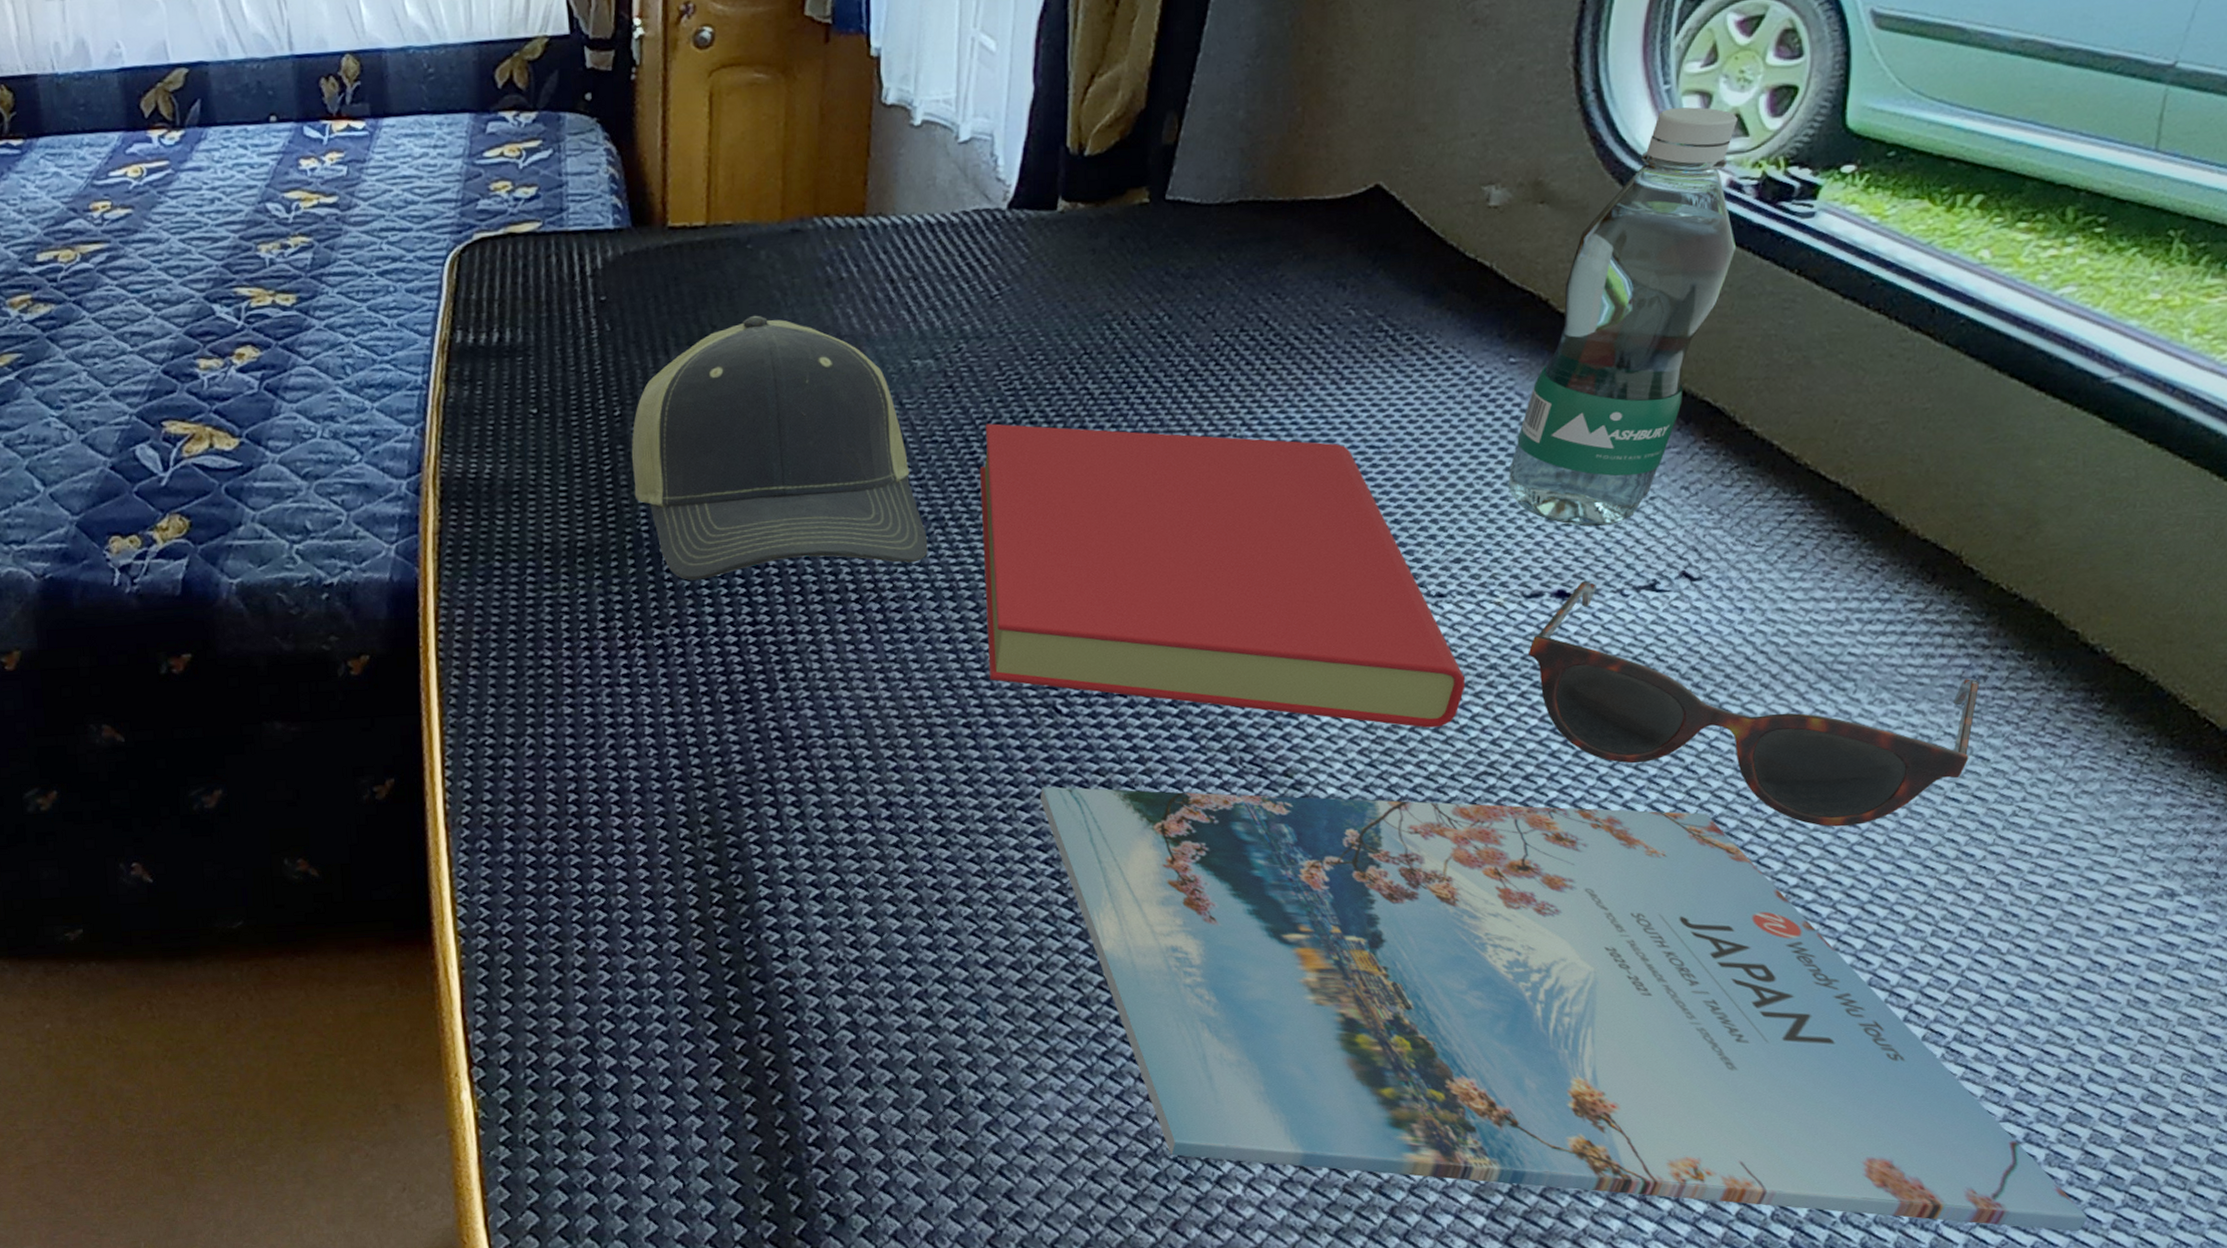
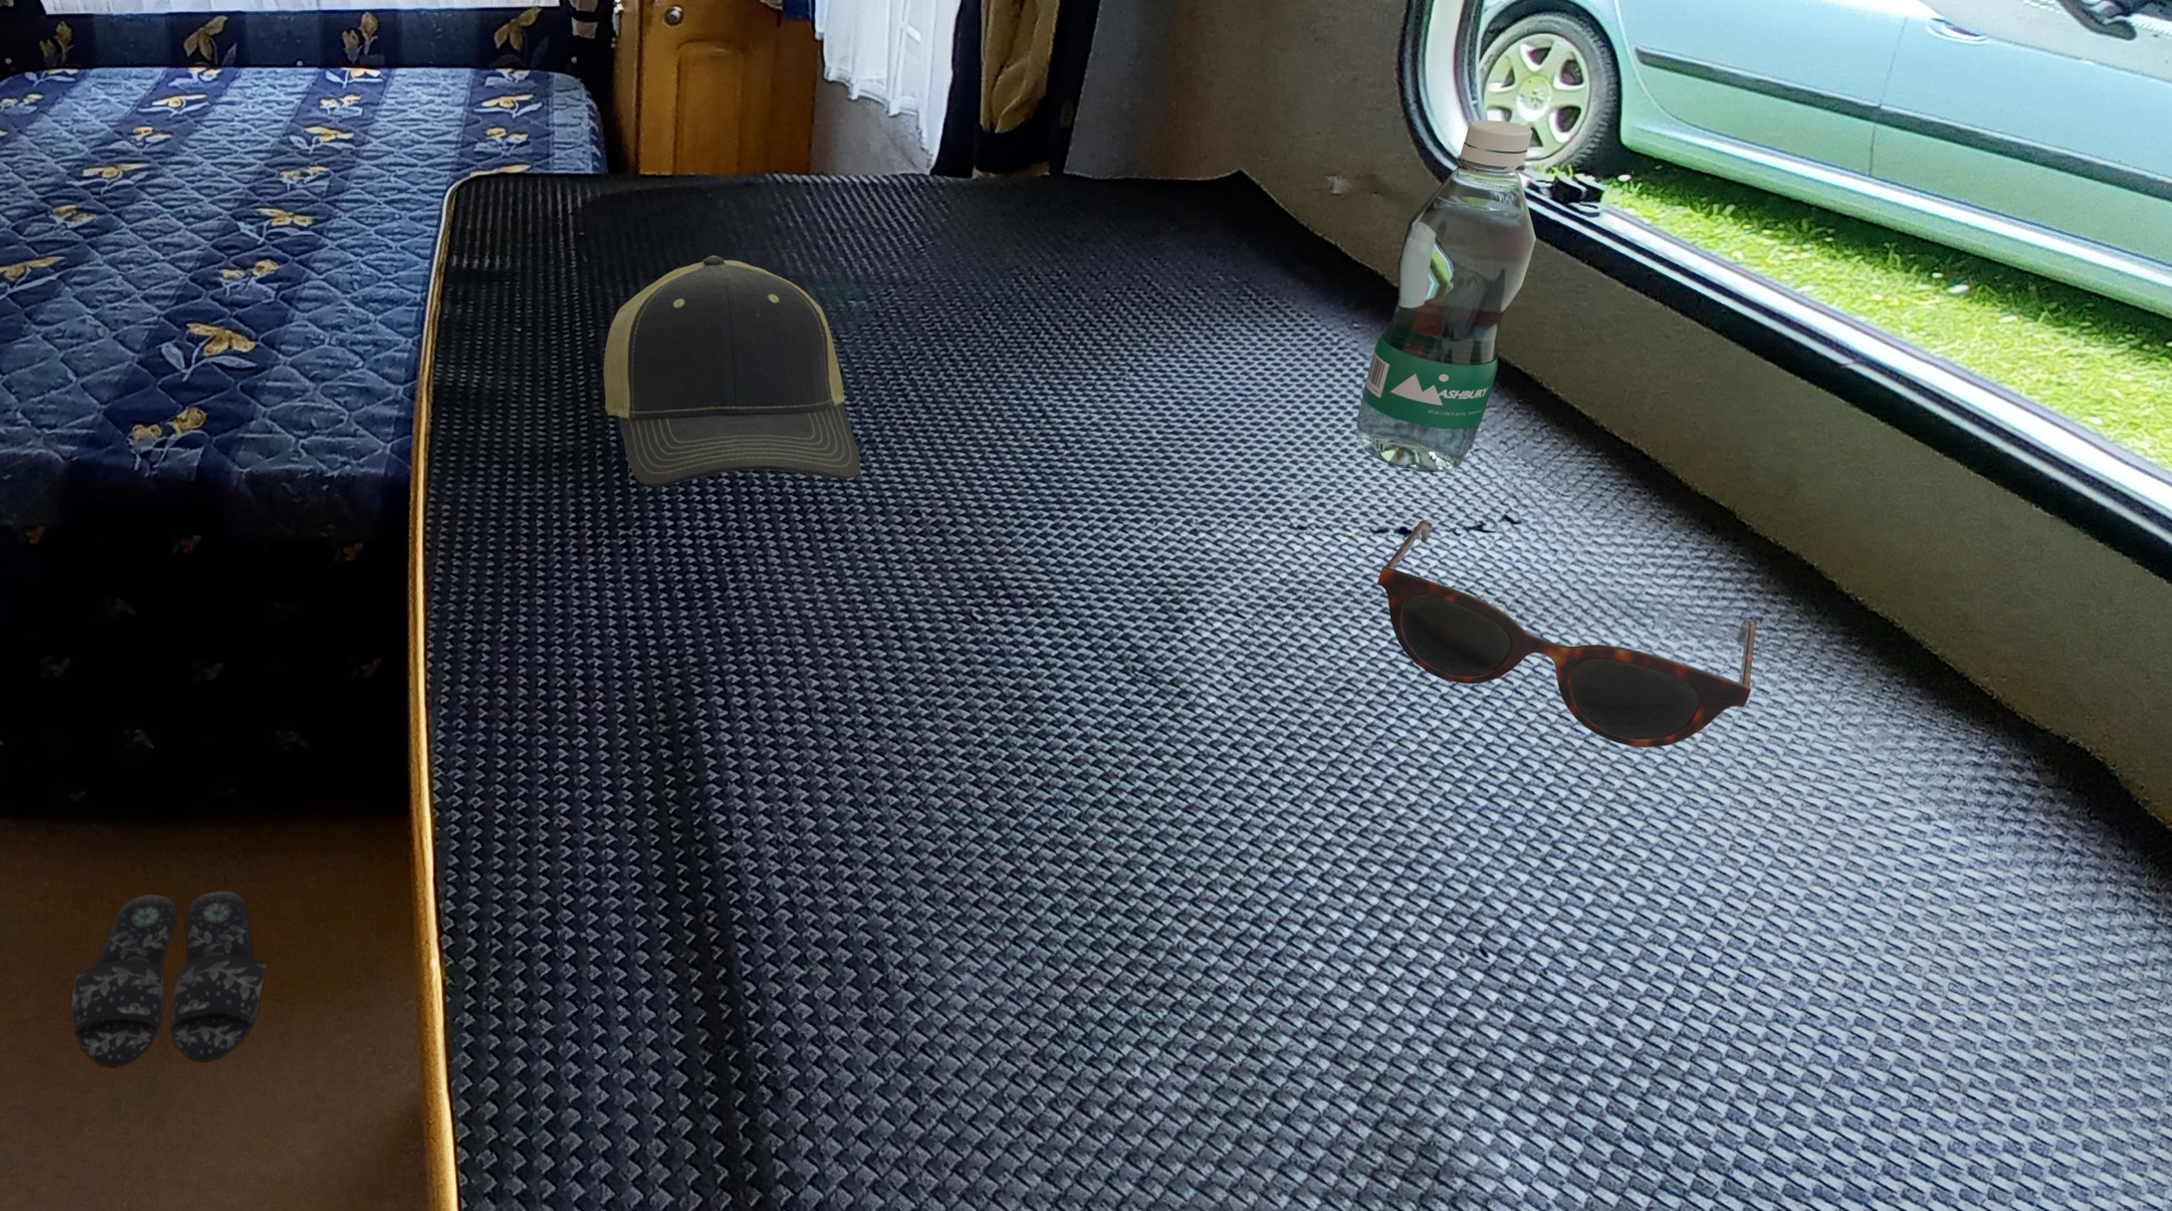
slippers: none [81,1027,287,1210] -> present [71,890,268,1067]
book: present [980,423,1466,728] -> none [906,359,1325,646]
magazine: present [1039,787,2087,1232] -> none [958,687,1878,1130]

